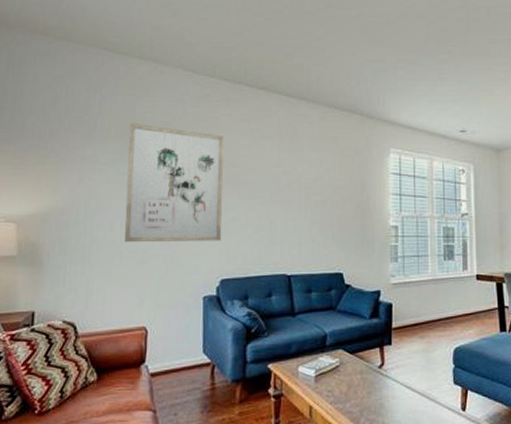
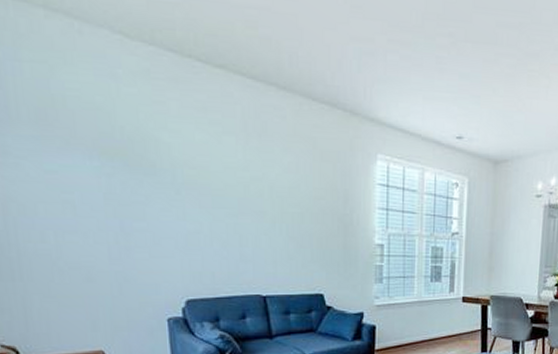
wall art: present [124,123,224,243] -> none [46,102,183,257]

